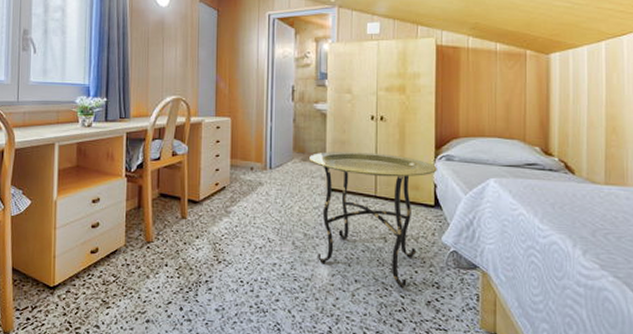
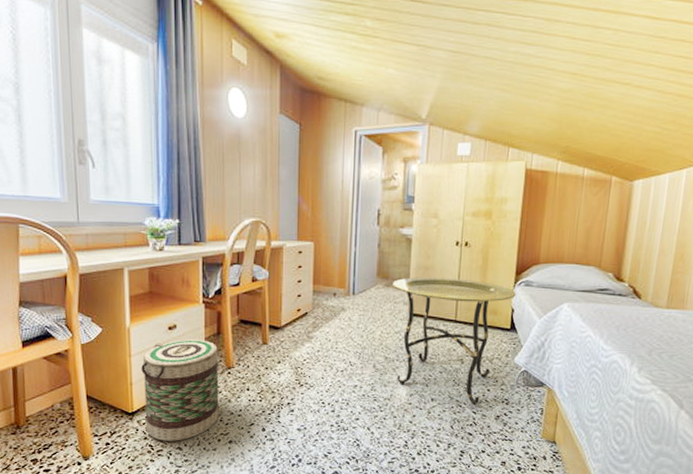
basket: none [65,212,138,319] -> present [141,339,219,441]

